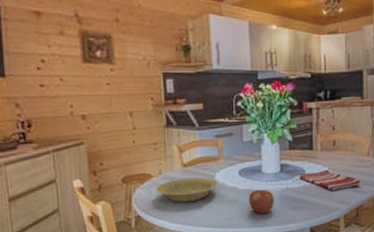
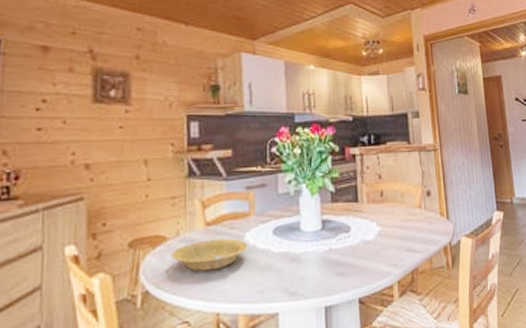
apple: present [249,189,274,214] -> none [285,251,315,283]
dish towel: present [299,170,360,190] -> none [344,225,414,251]

